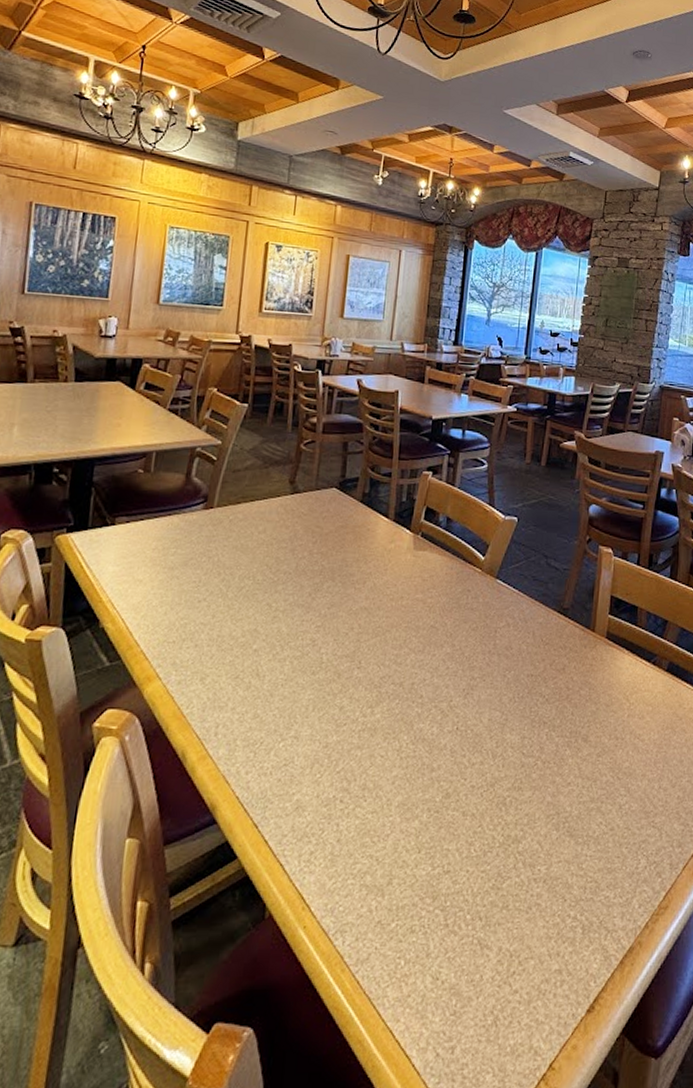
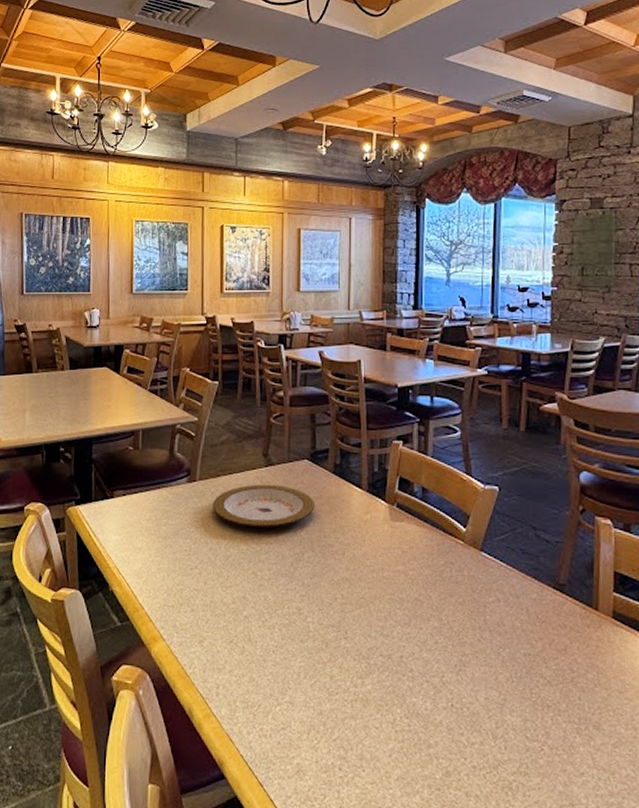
plate: none [229,512,339,557] -> present [213,484,314,527]

